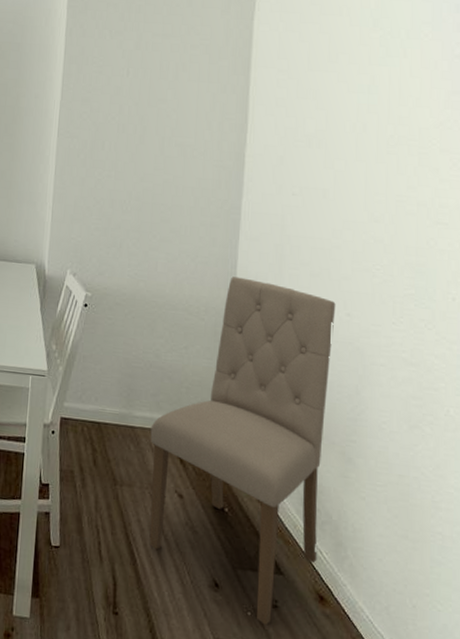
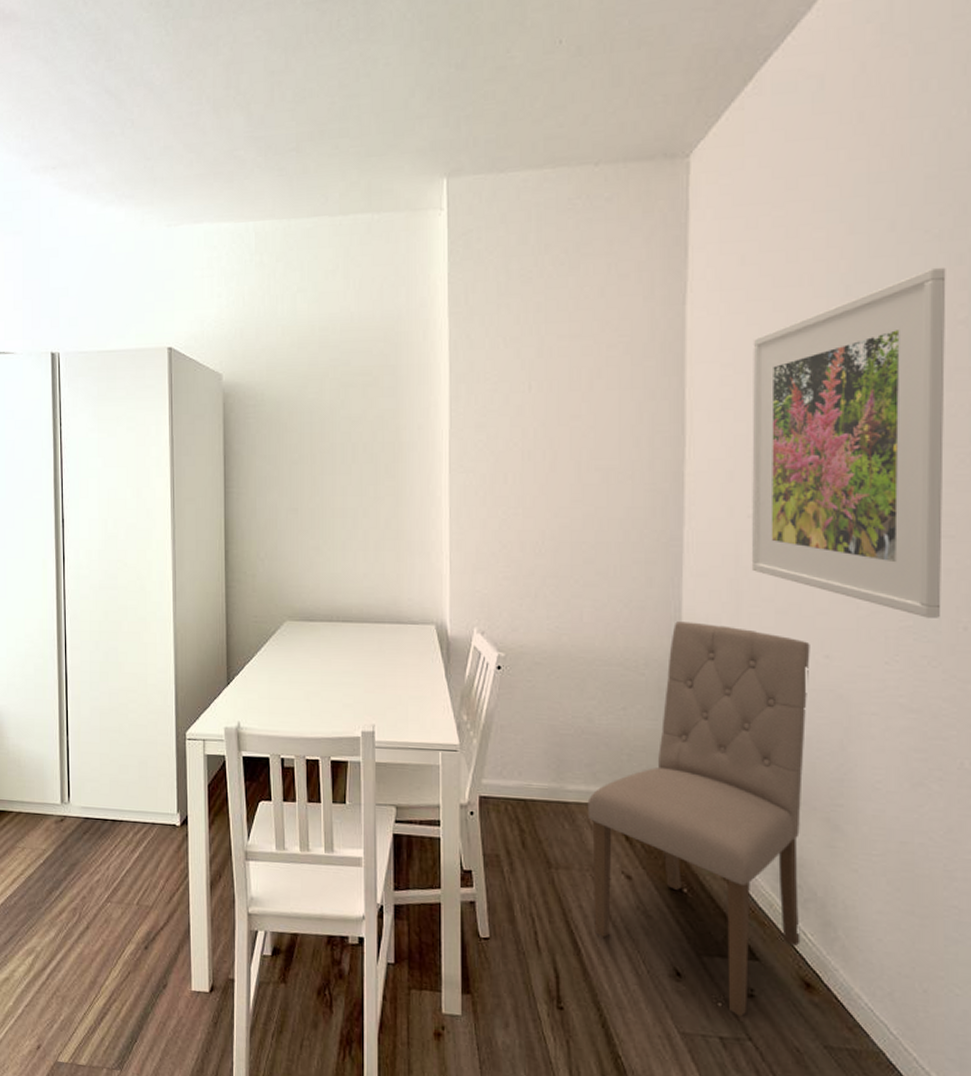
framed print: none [293,12,448,289] -> present [751,267,946,618]

